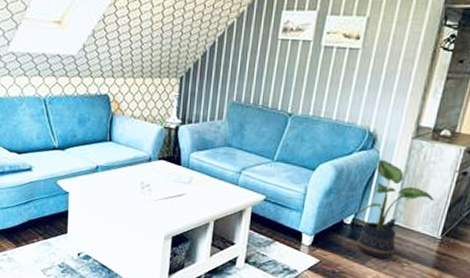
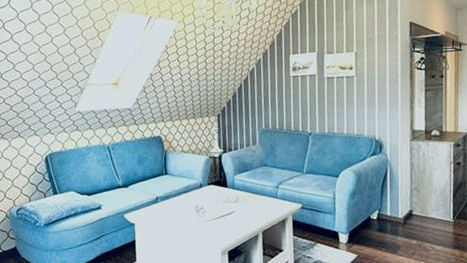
potted plant: present [356,160,434,259] -> none [379,161,440,246]

